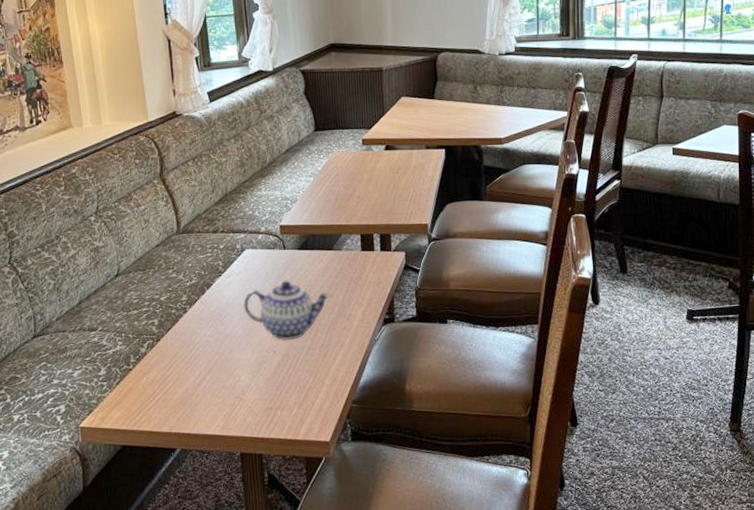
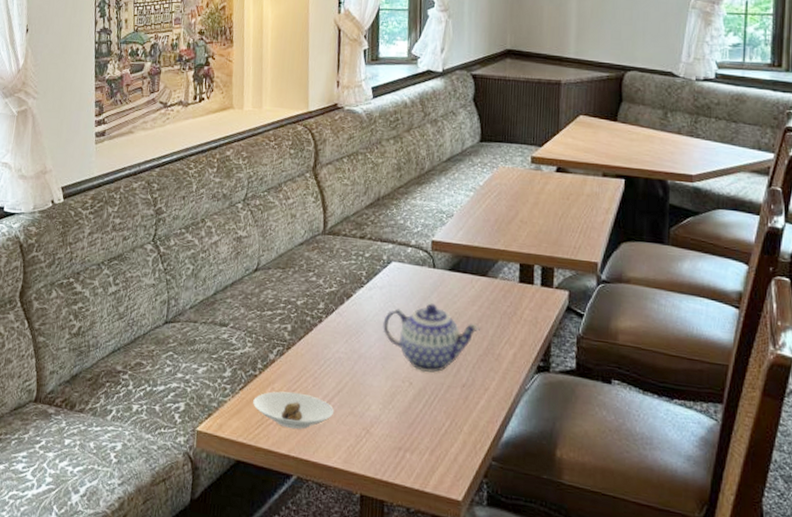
saucer: none [131,377,208,410] -> present [253,391,335,430]

